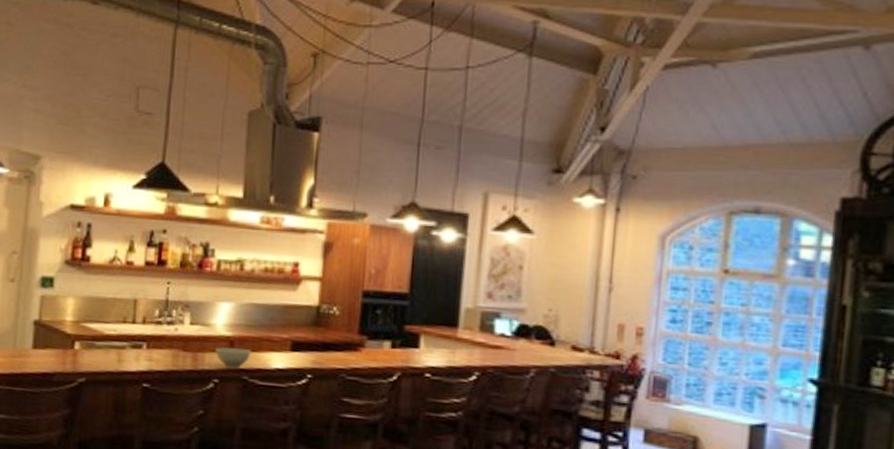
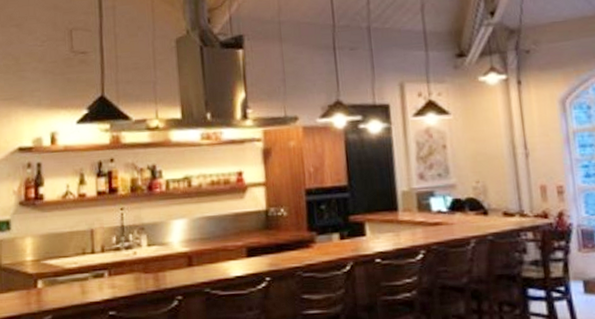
bowl: present [215,347,252,370] -> none [175,262,210,285]

